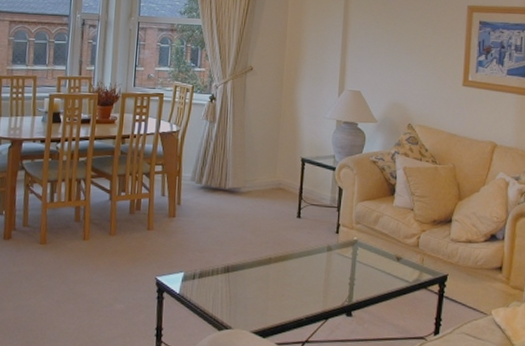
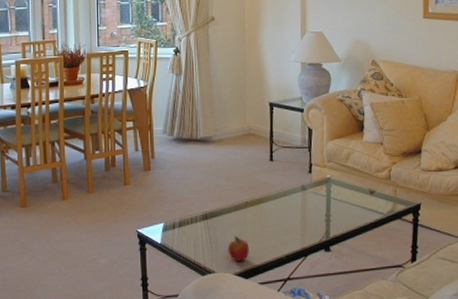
fruit: none [247,292,269,319] -> present [227,236,249,261]

